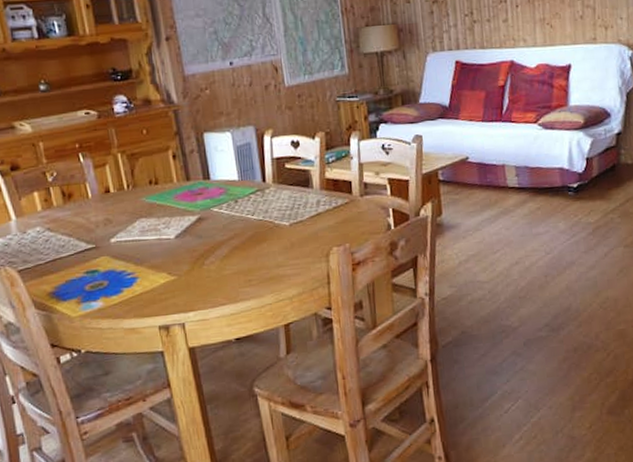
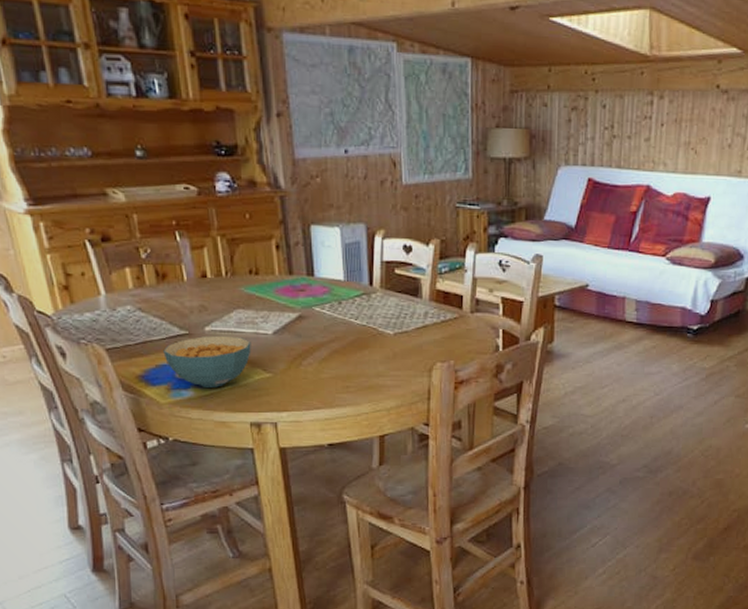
cereal bowl: none [72,244,156,297] -> present [163,335,251,388]

